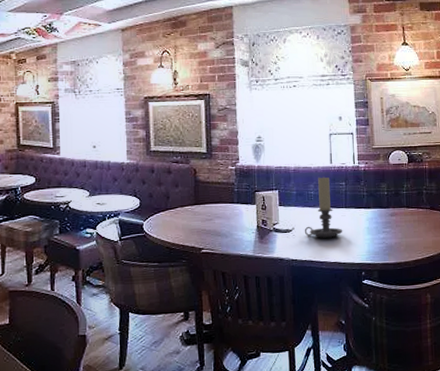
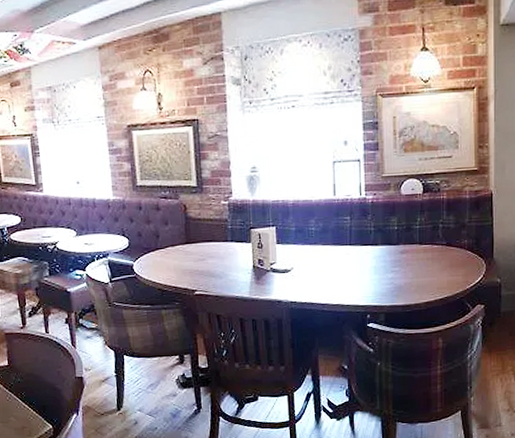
candle holder: present [304,177,343,238] -> none [304,210,347,279]

